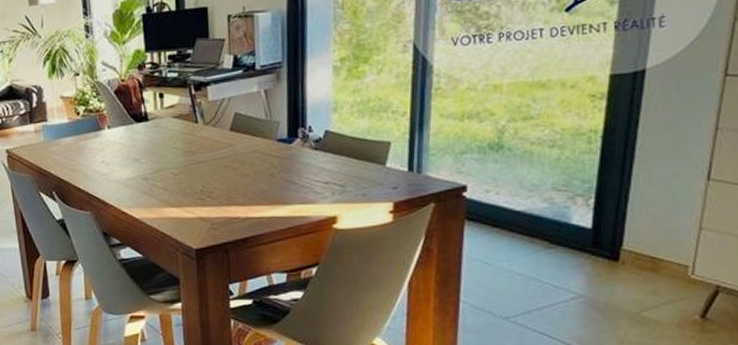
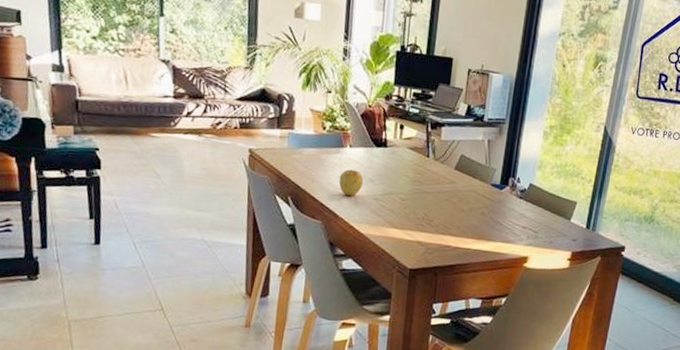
apple: none [102,151,128,180] -> present [339,169,363,196]

